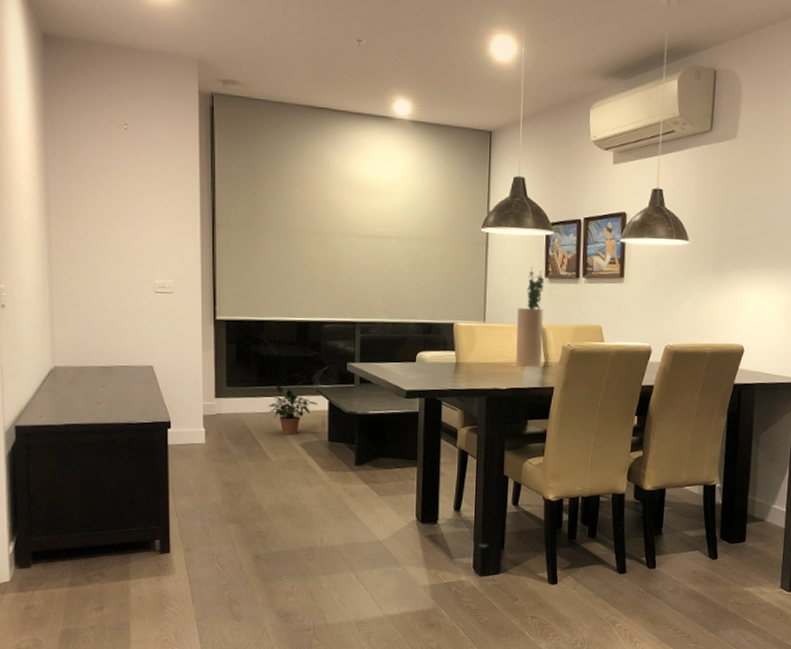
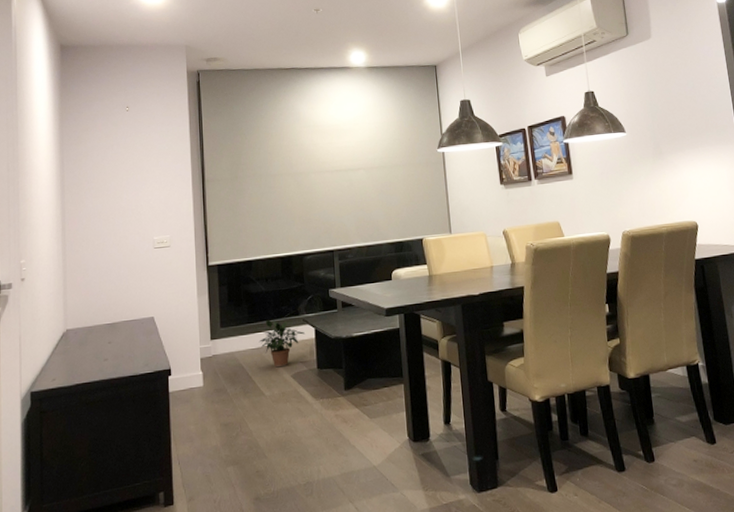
vase: present [516,266,545,368] -> none [479,176,508,272]

